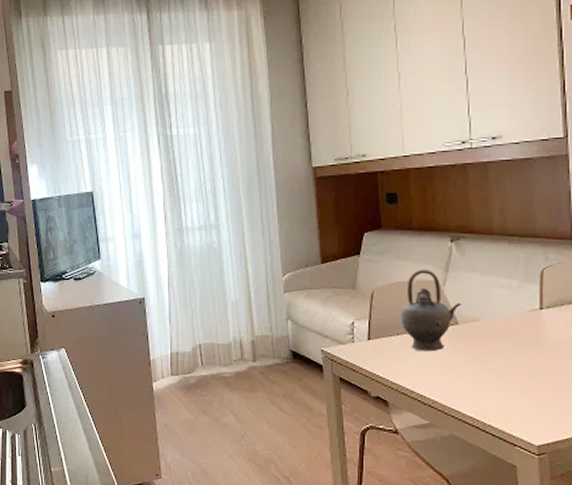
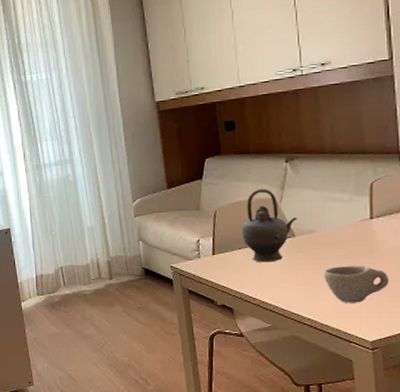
cup: none [488,360,559,402] -> present [323,266,390,303]

